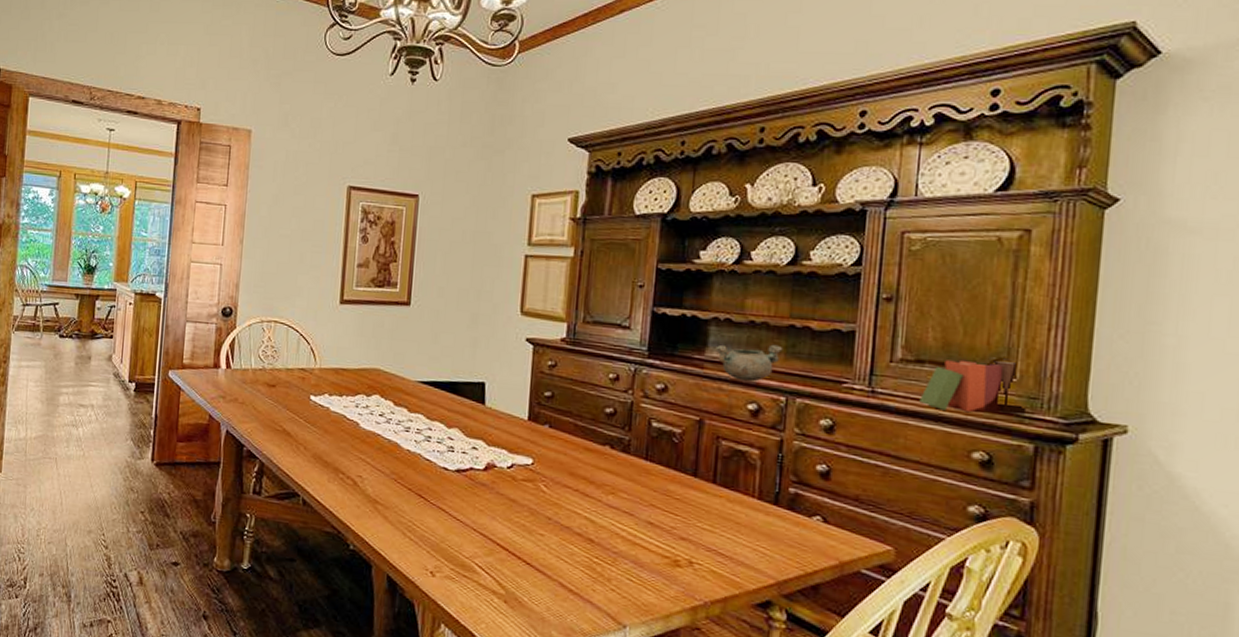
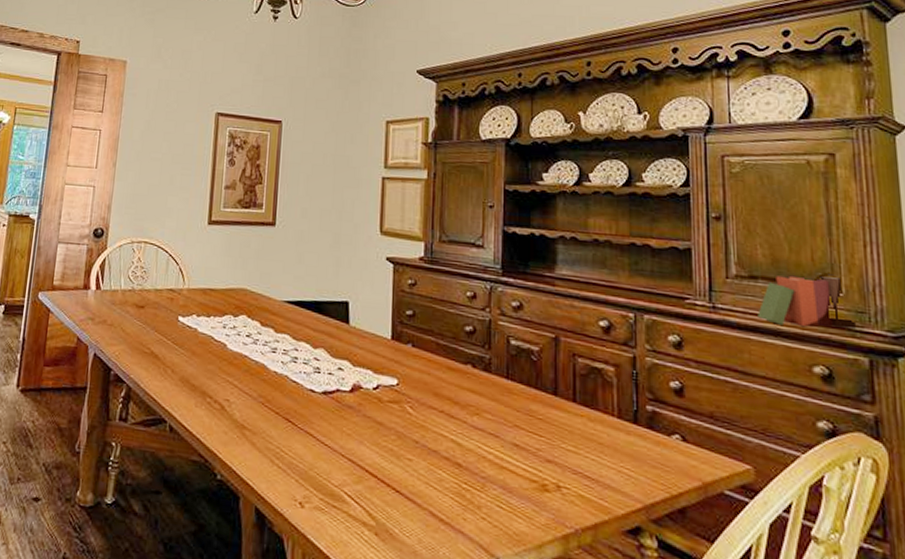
decorative bowl: present [715,344,783,382] -> none [564,262,627,299]

